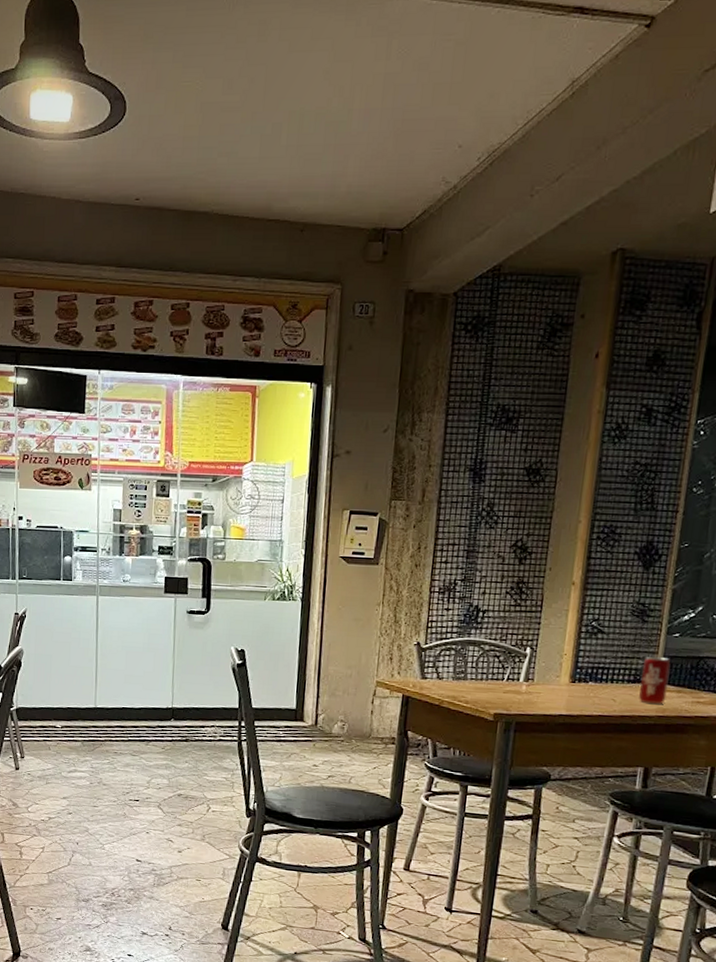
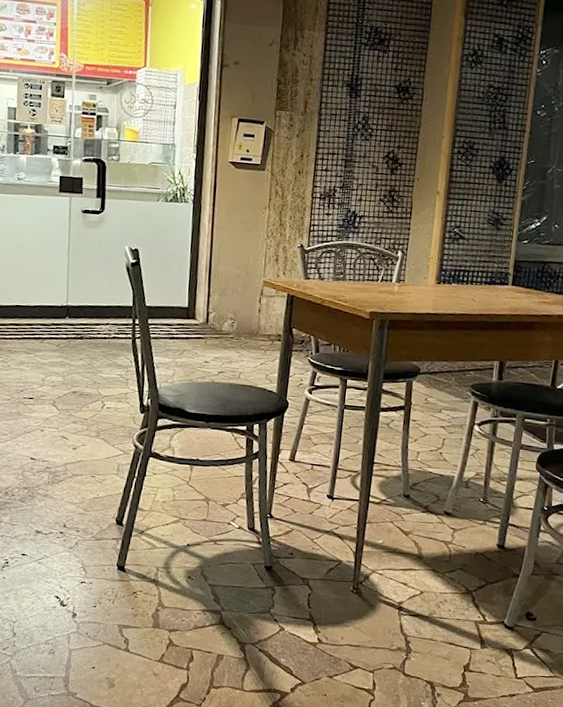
beer can: present [639,657,671,705] -> none [494,261,521,304]

